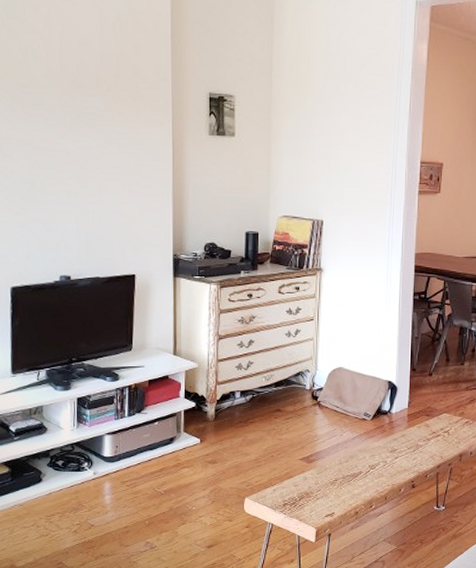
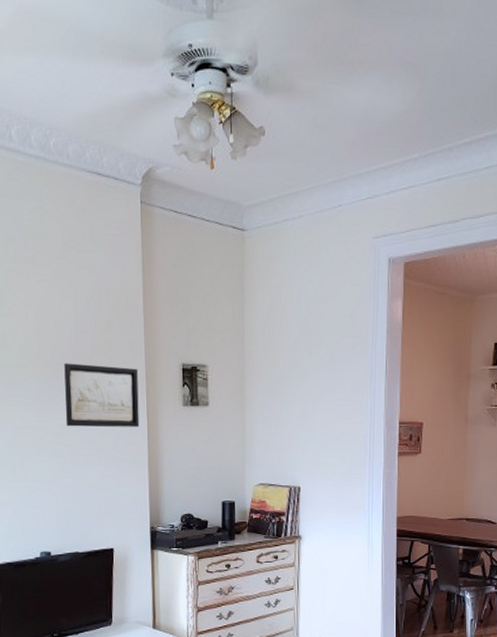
wall art: none [88,85,165,154] -> present [64,363,140,428]

